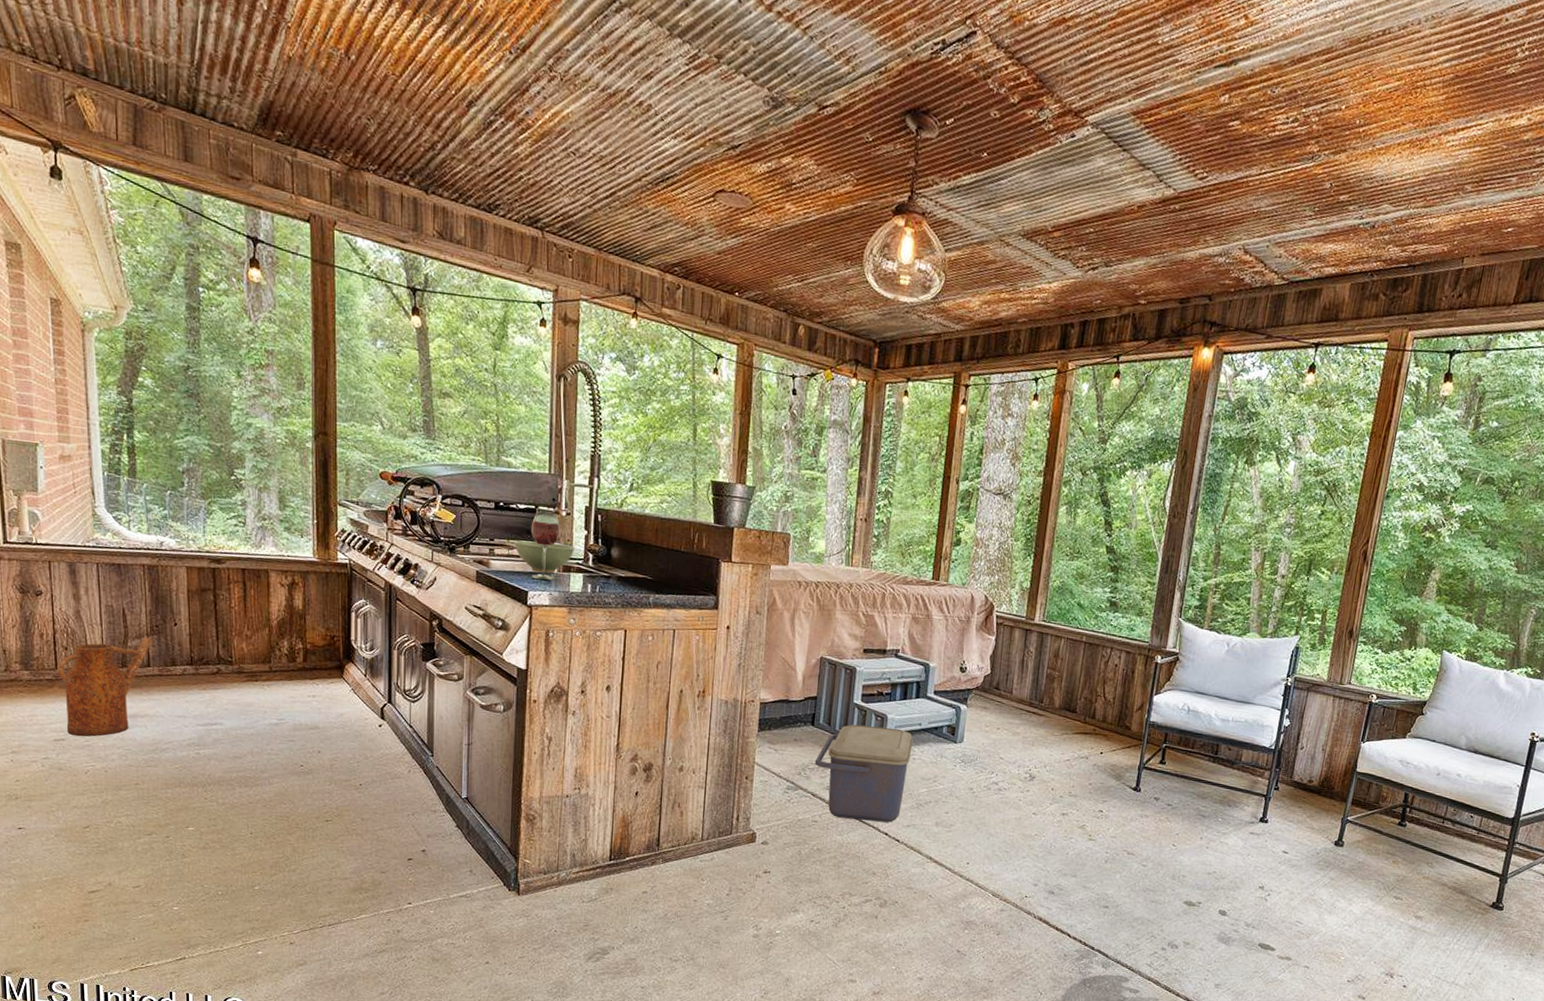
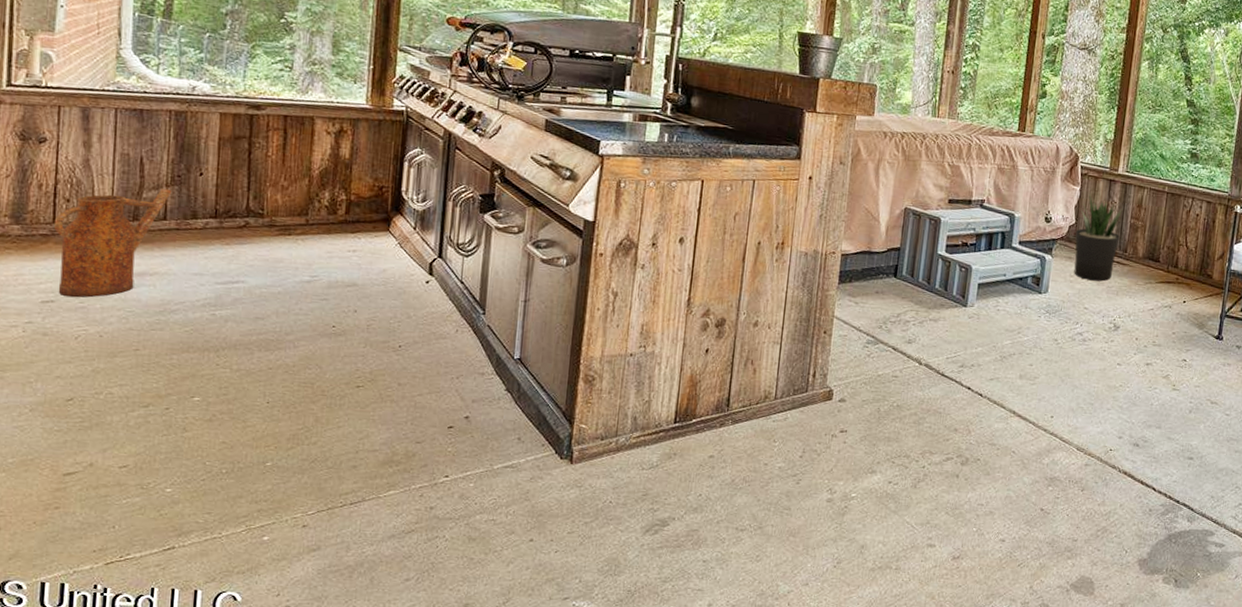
bowl: present [513,540,575,574] -> none [587,88,653,123]
wineglass: present [531,512,560,581] -> none [604,60,638,130]
cooler: present [814,724,914,823] -> none [896,275,998,377]
planter: none [989,643,1038,732] -> present [1074,193,1122,281]

